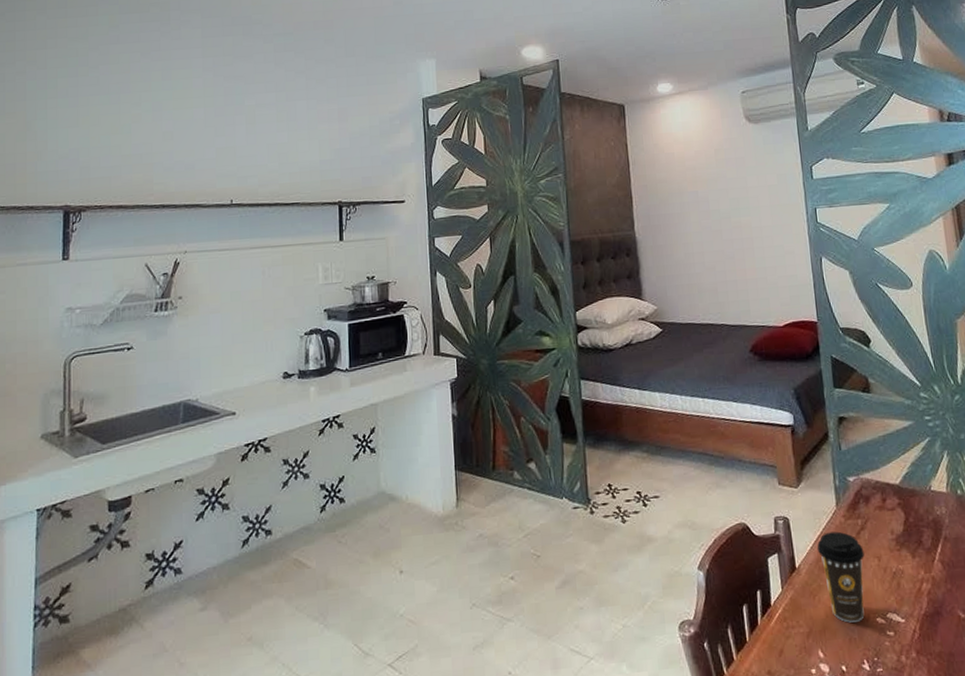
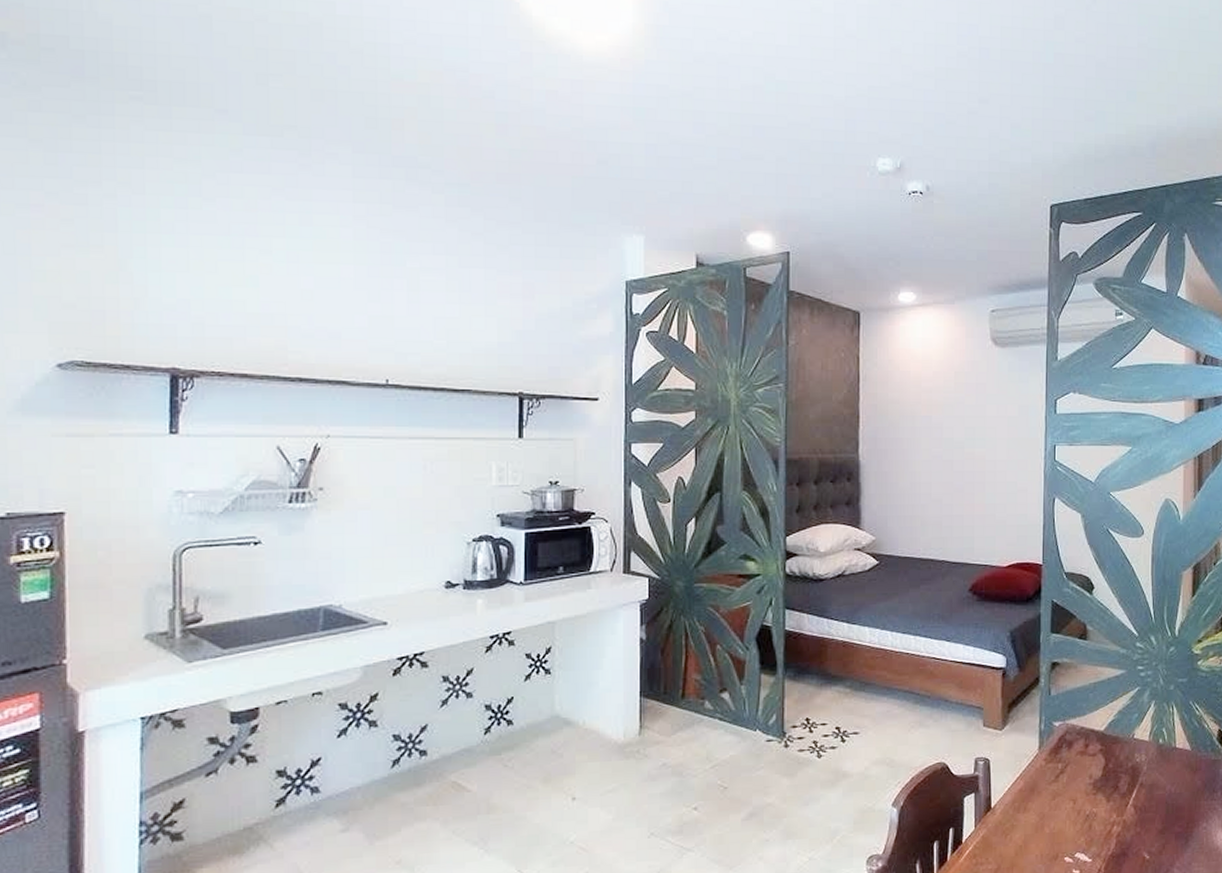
coffee cup: present [817,531,865,623] -> none [1014,774,1060,861]

